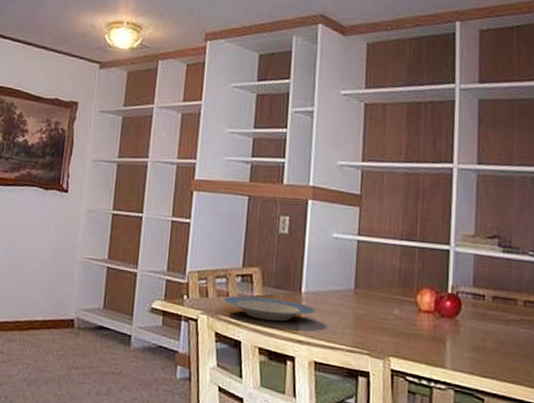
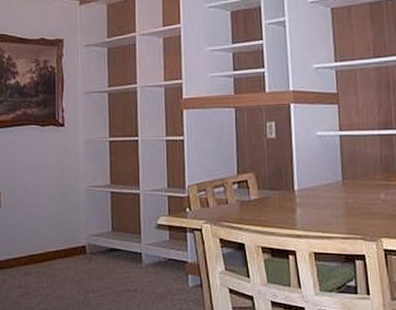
plate: present [223,296,317,321] -> none [223,199,310,220]

